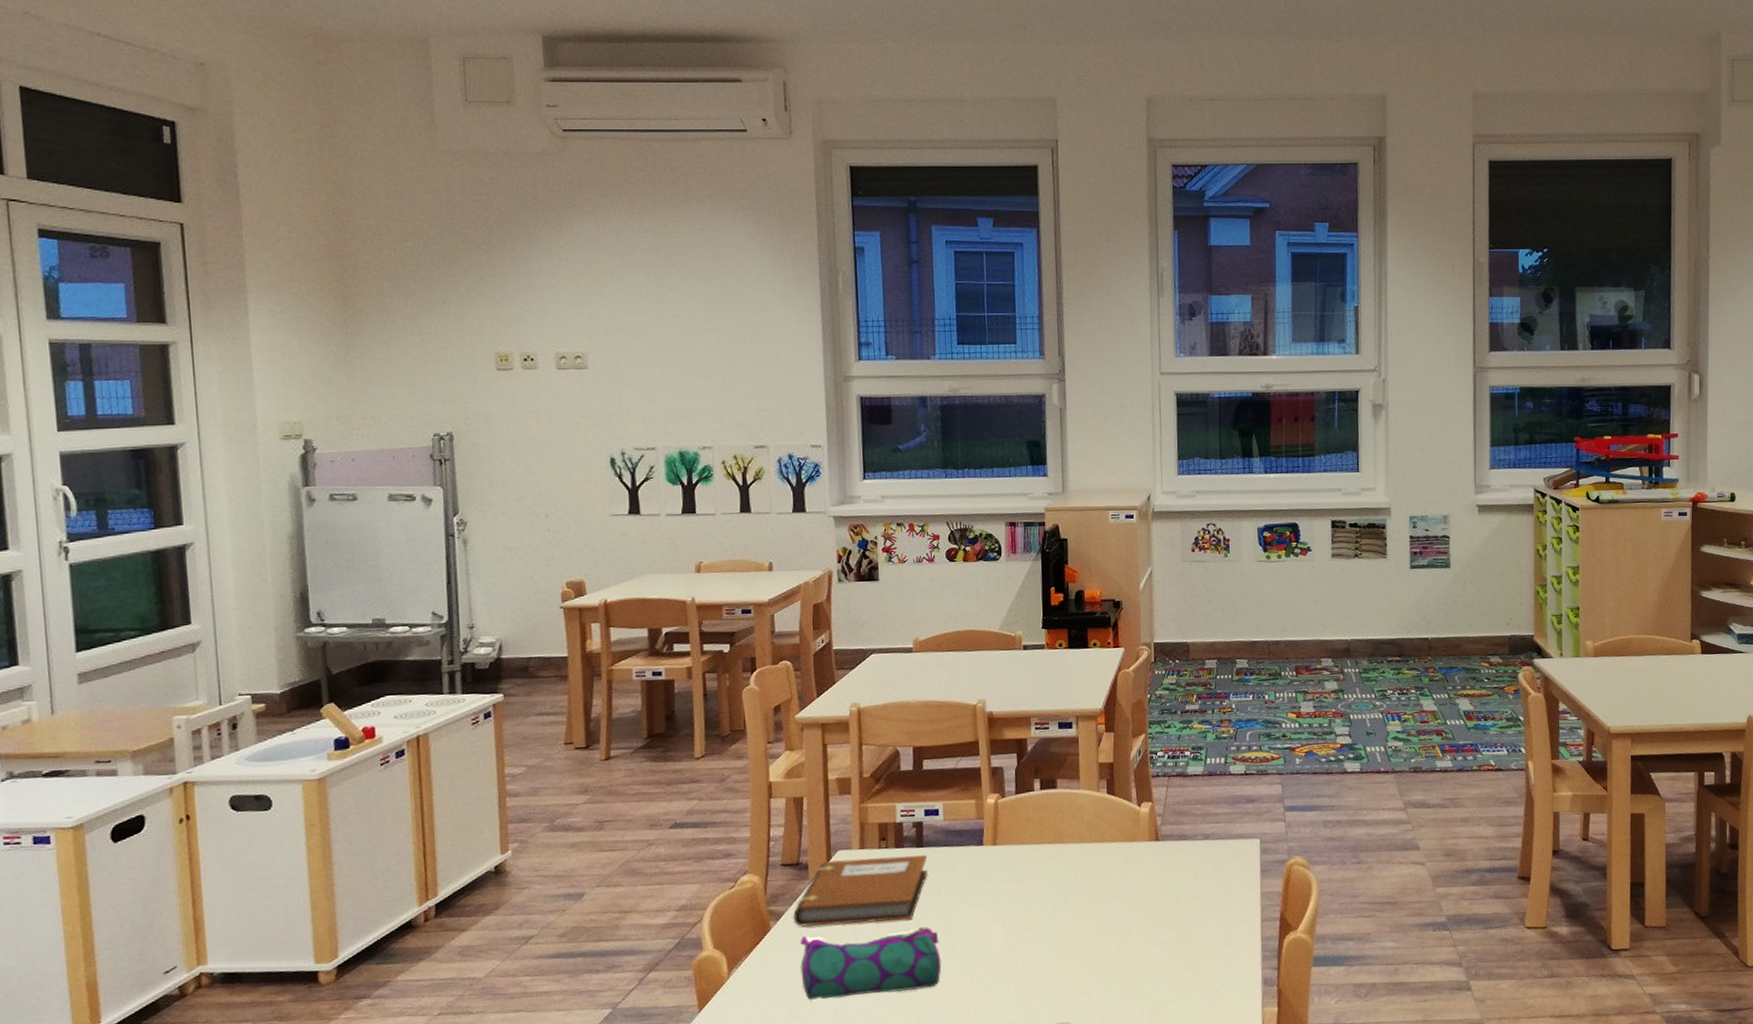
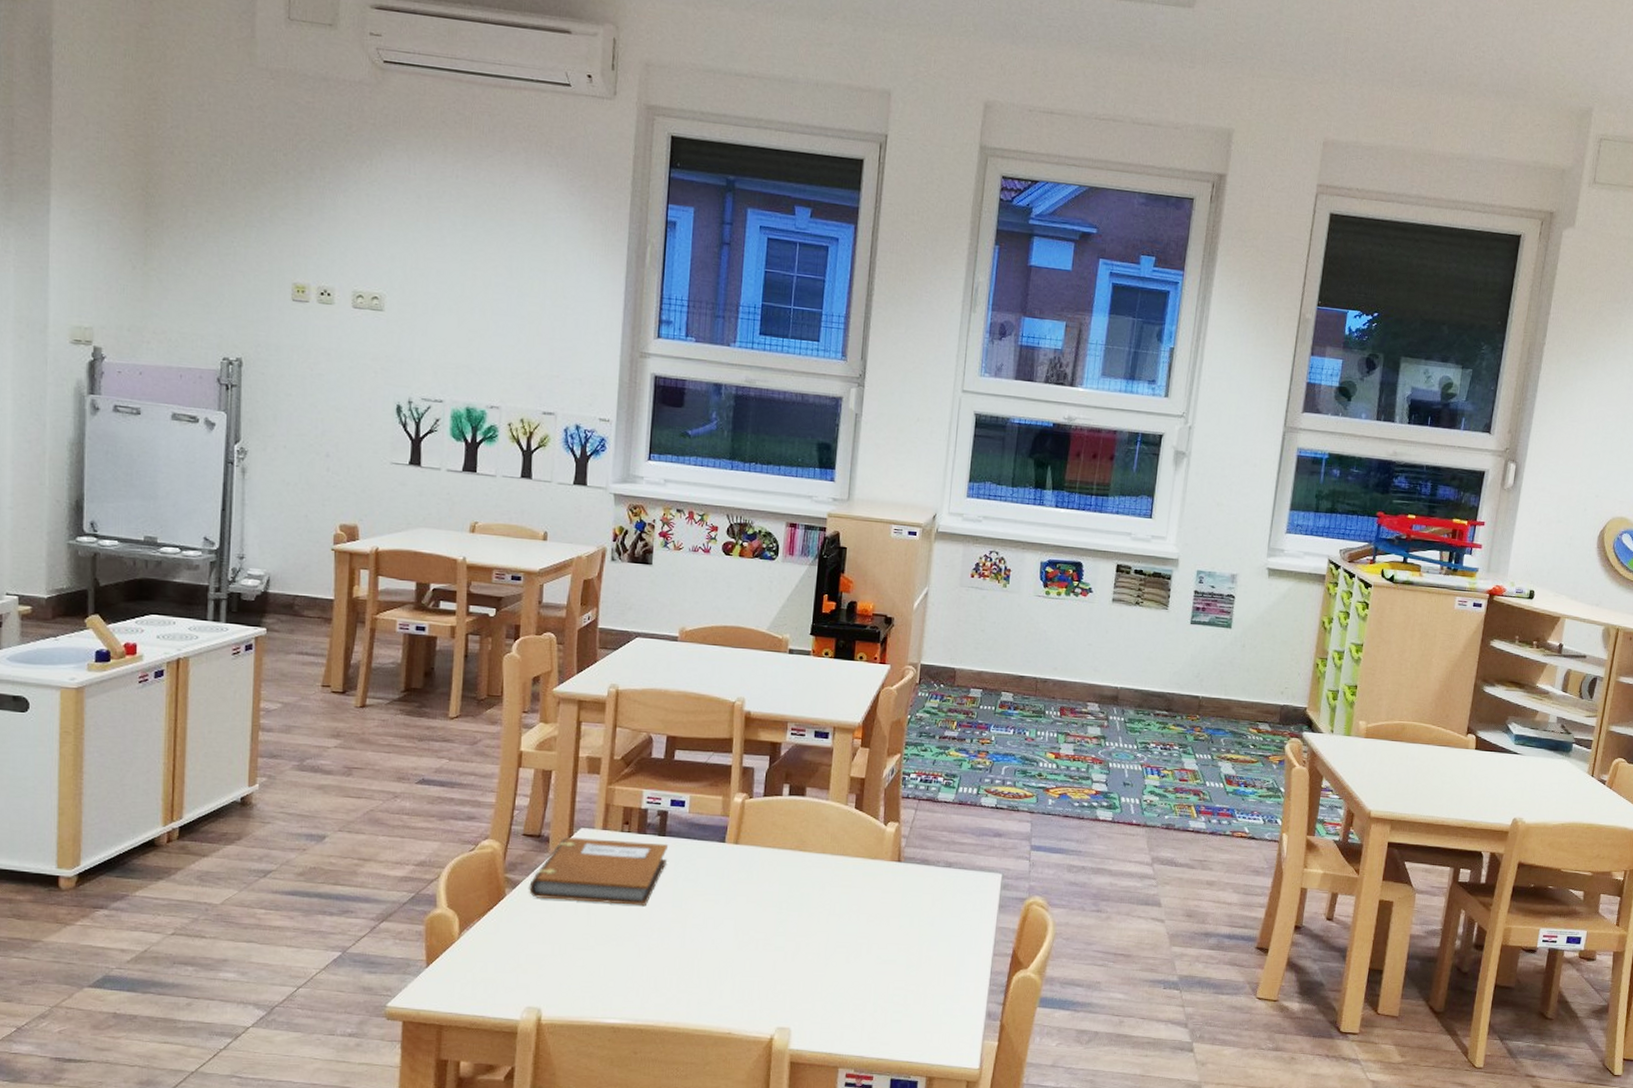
pencil case: present [800,926,942,1001] -> none [530,907,671,976]

